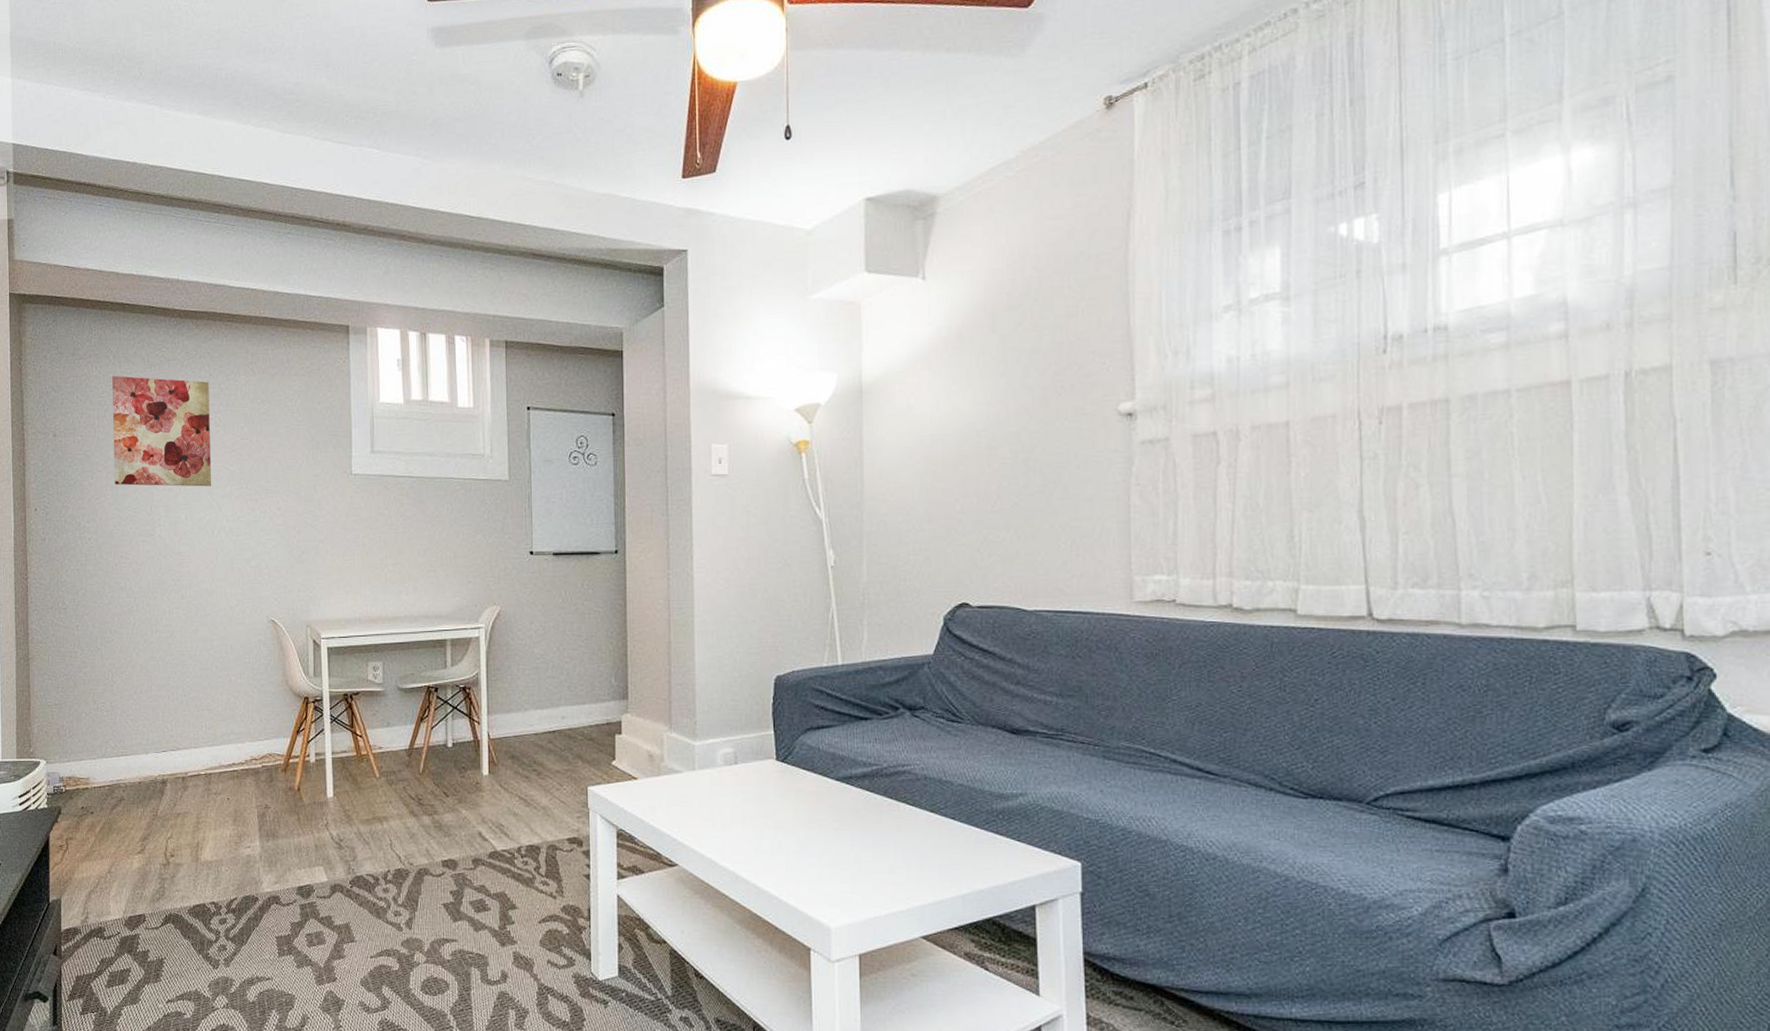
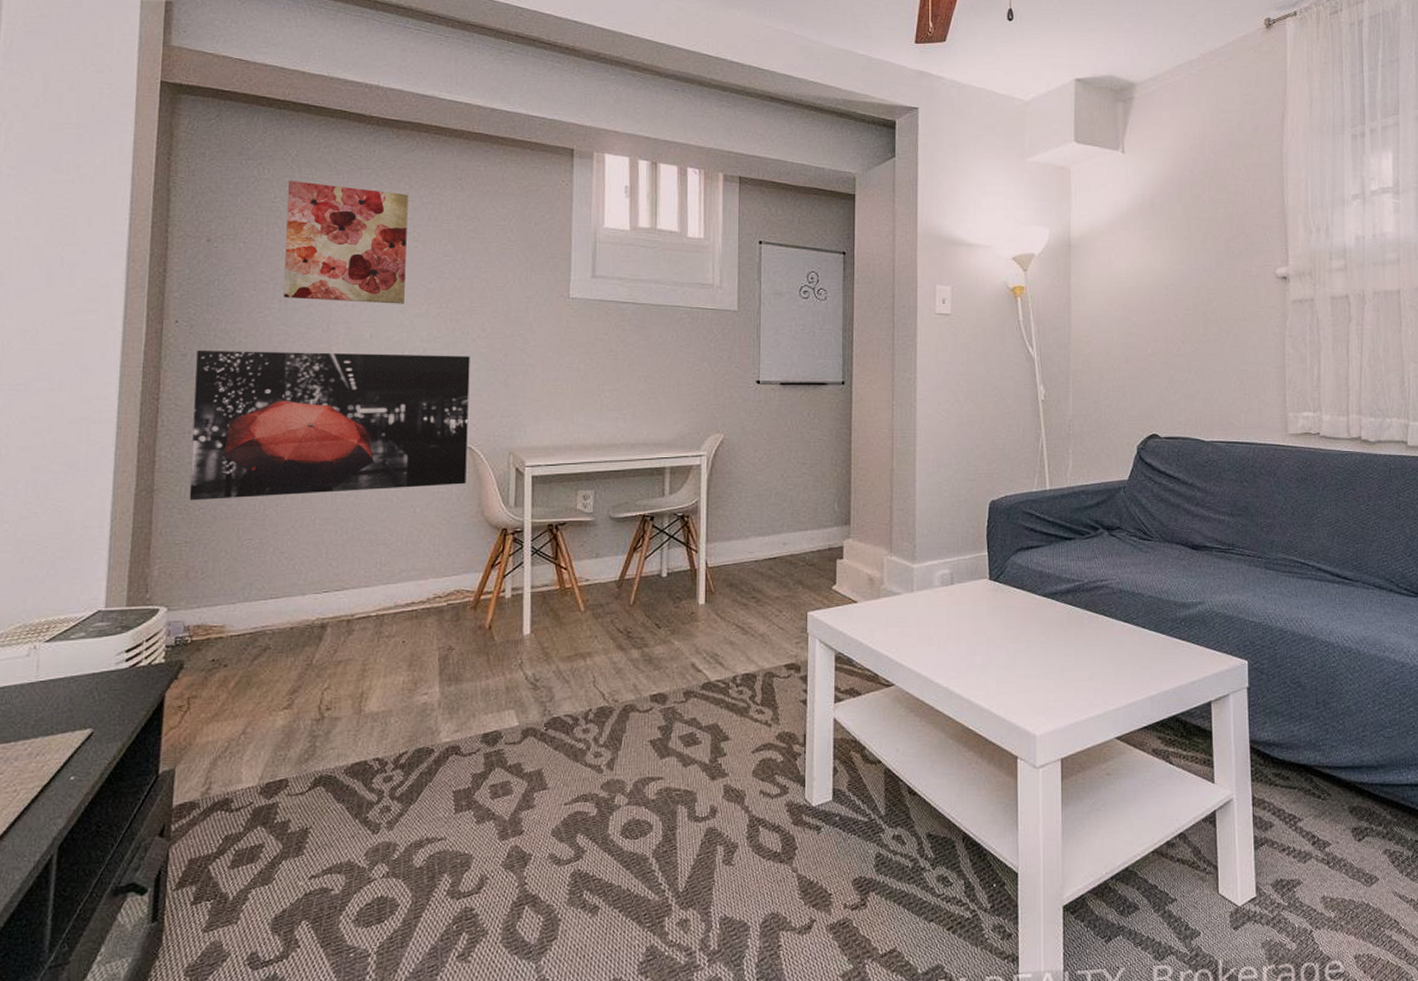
wall art: none [53,533,272,669] -> present [189,351,470,501]

